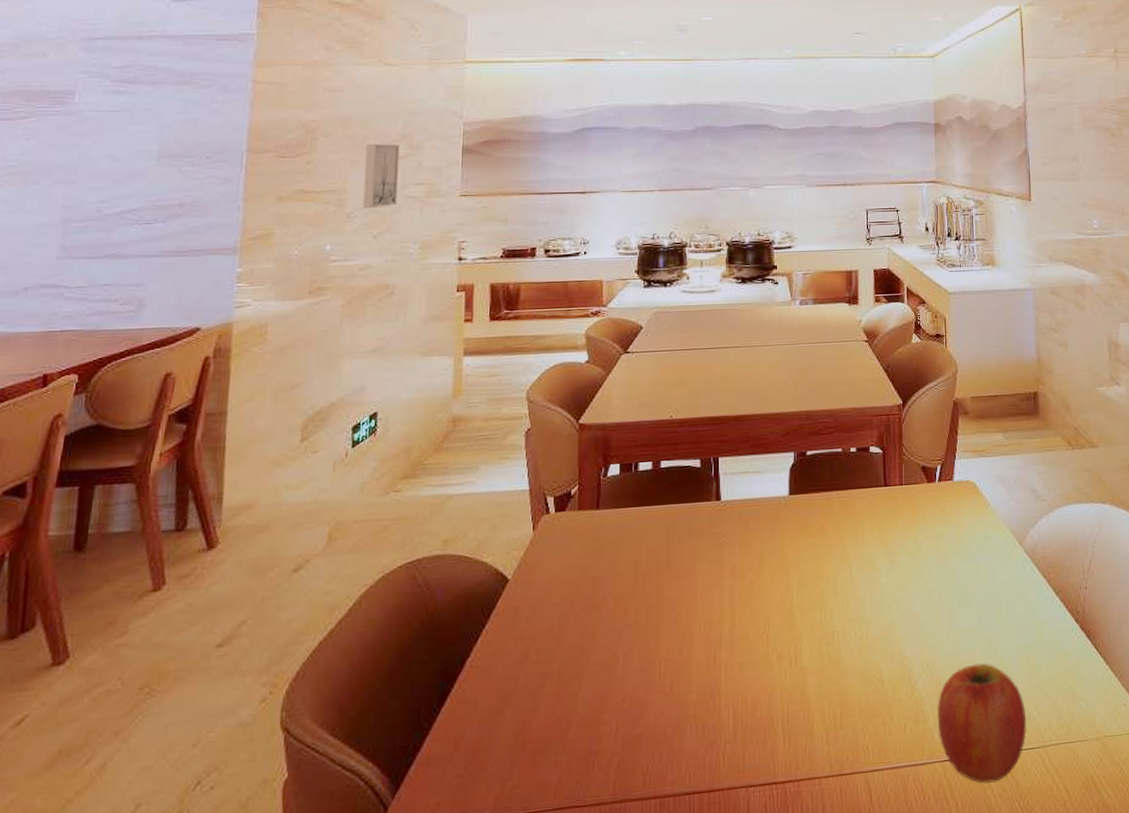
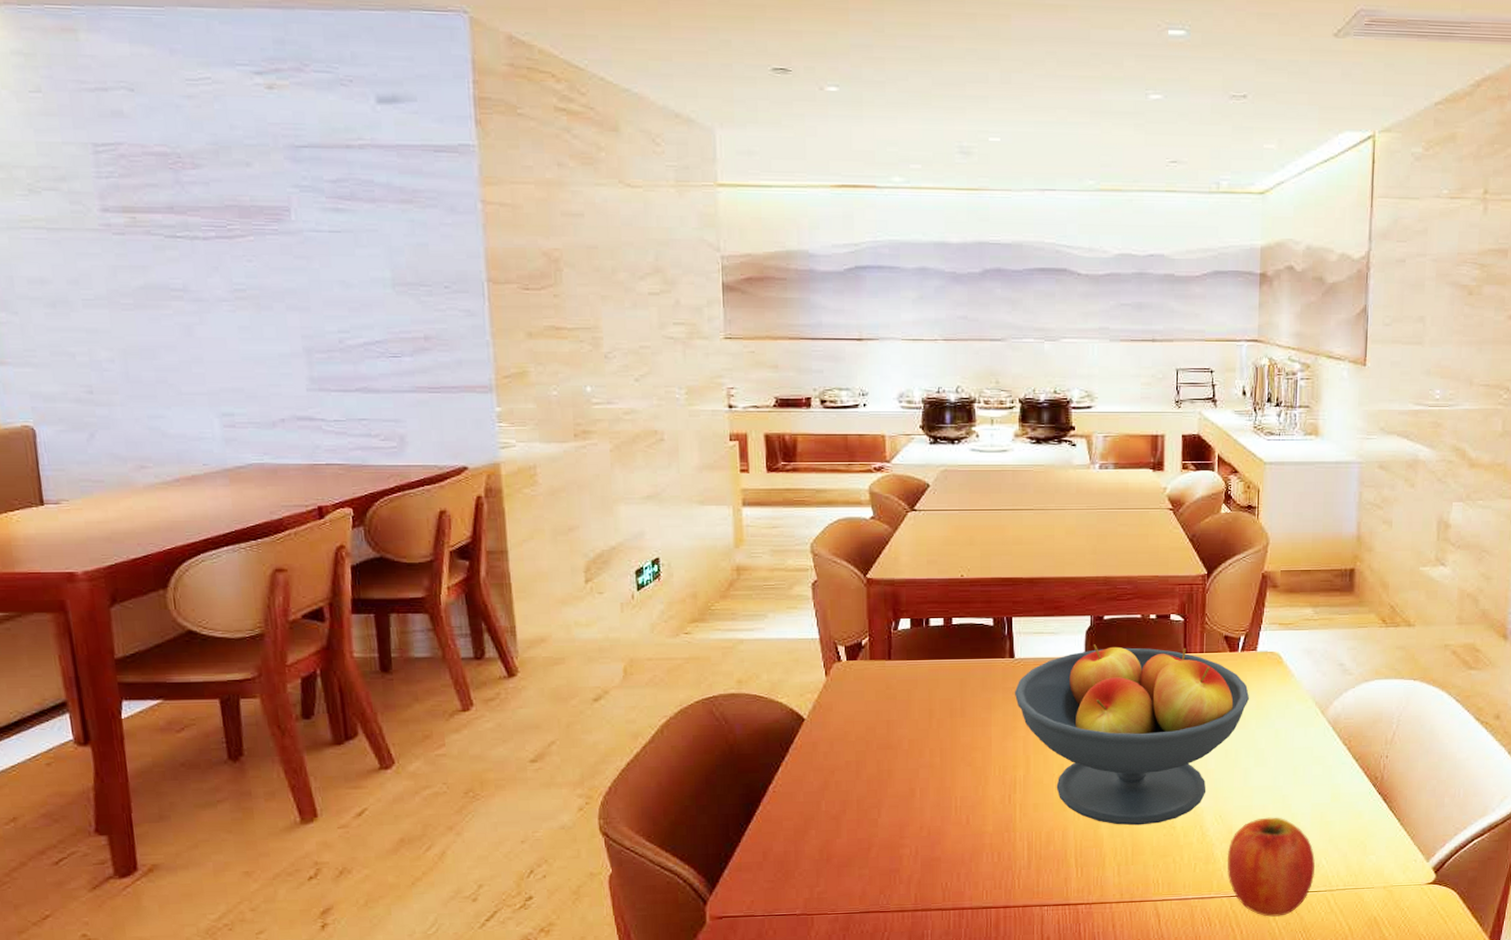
wall art: present [362,143,400,209] -> none [616,277,656,349]
fruit bowl: none [720,482,949,683] -> present [1014,644,1249,826]

